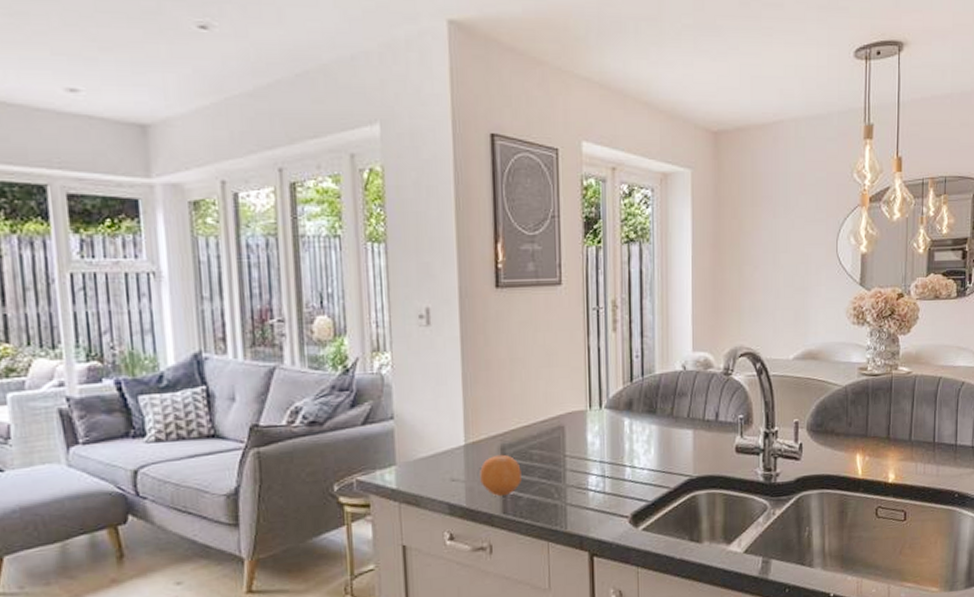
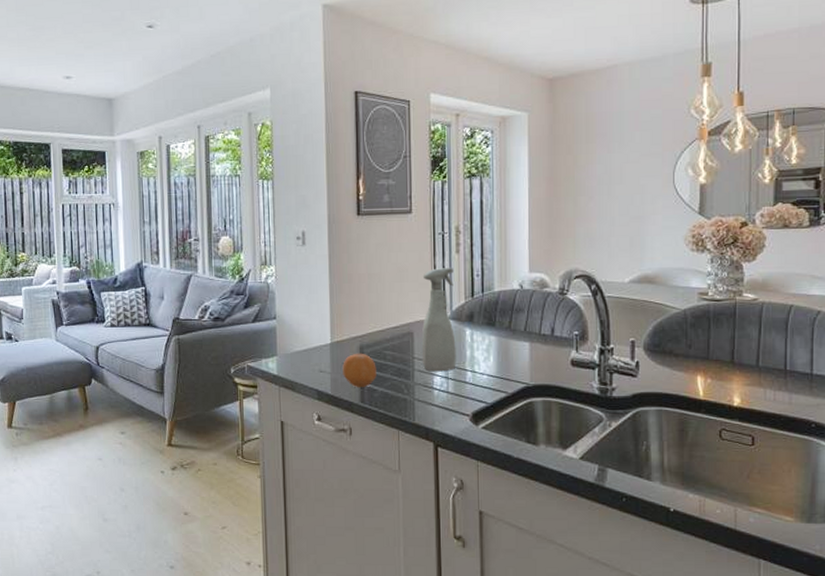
spray bottle: none [574,347,614,471] -> present [421,267,456,372]

